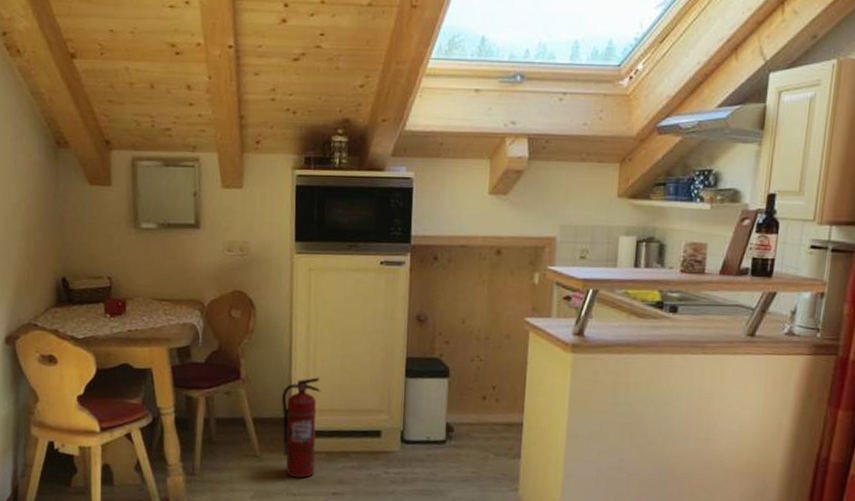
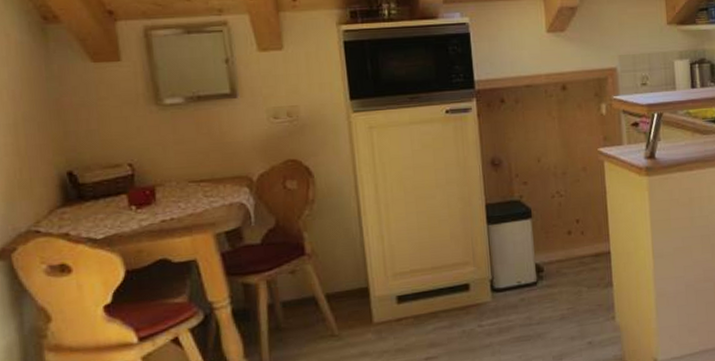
fire extinguisher: present [281,377,321,478] -> none [355,239,403,351]

